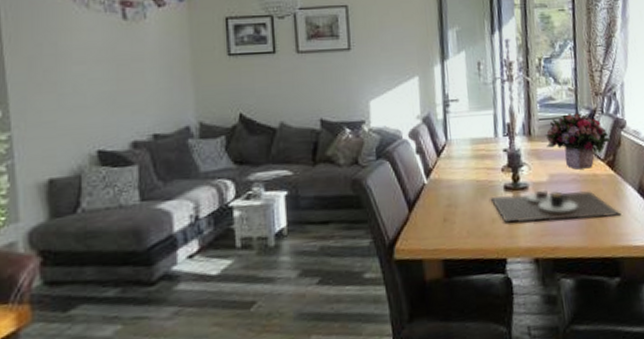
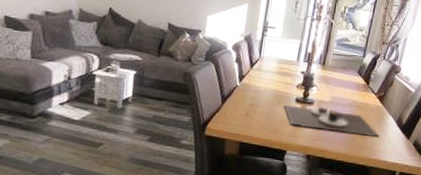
bouquet: present [545,113,610,170] -> none [335,54,385,98]

